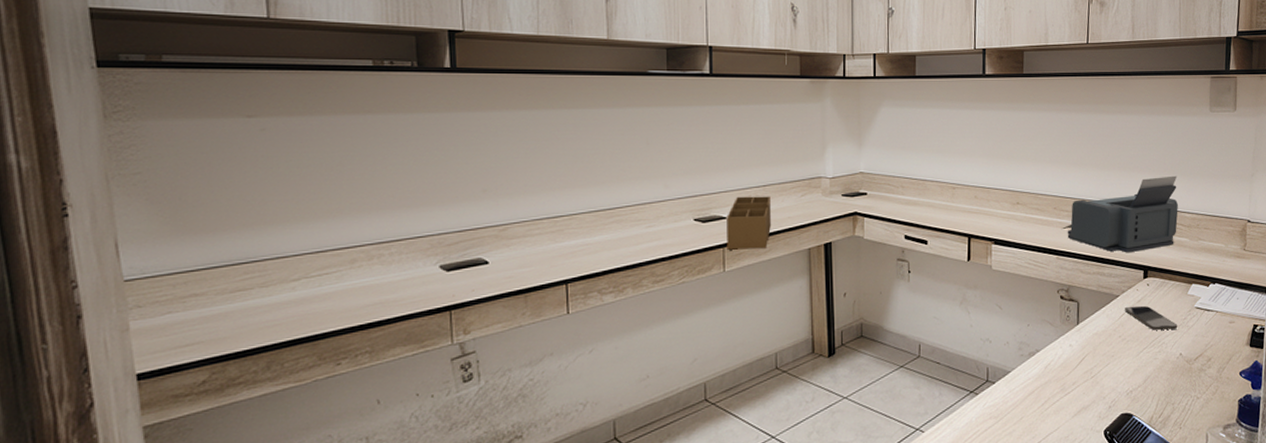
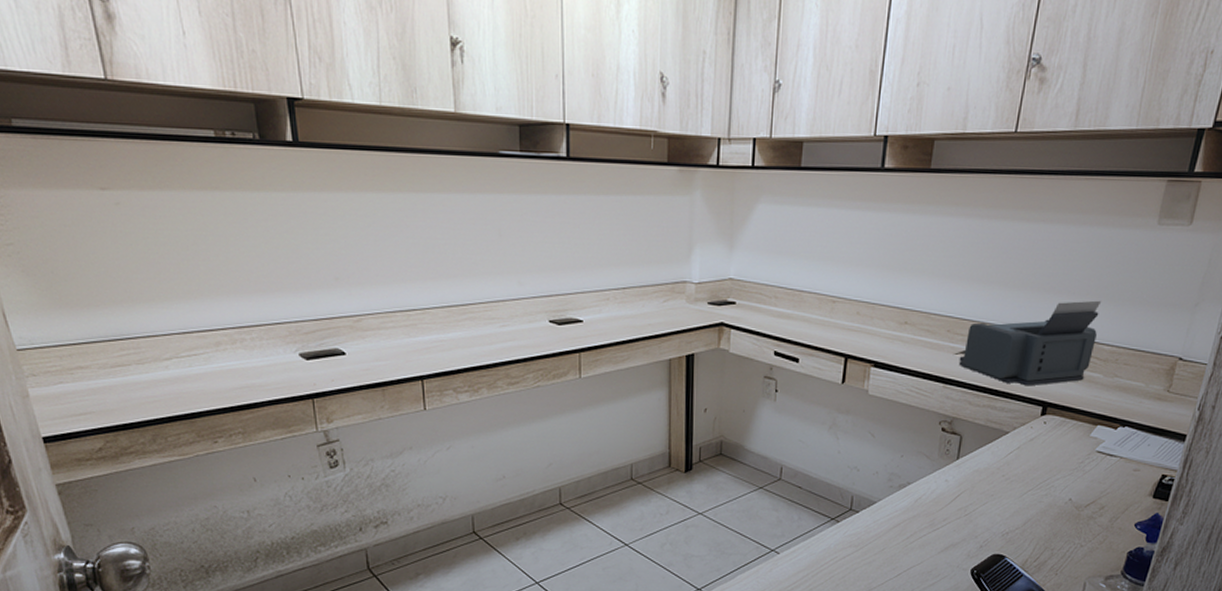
desk organizer: present [727,196,771,250] -> none [583,298,630,356]
phone: present [1125,306,1178,330] -> none [1014,444,1072,472]

